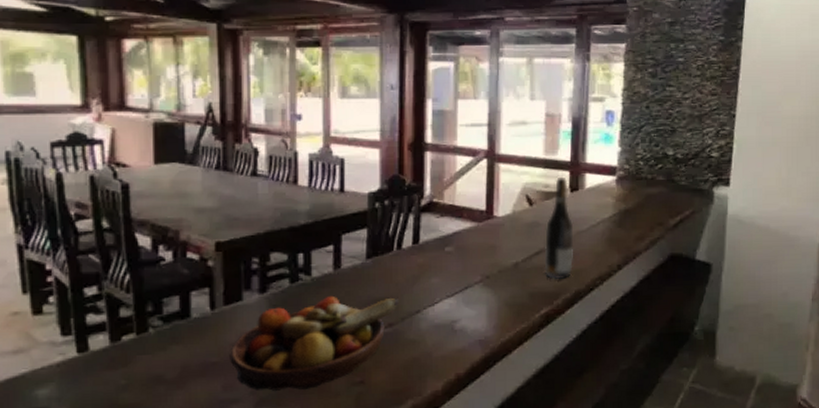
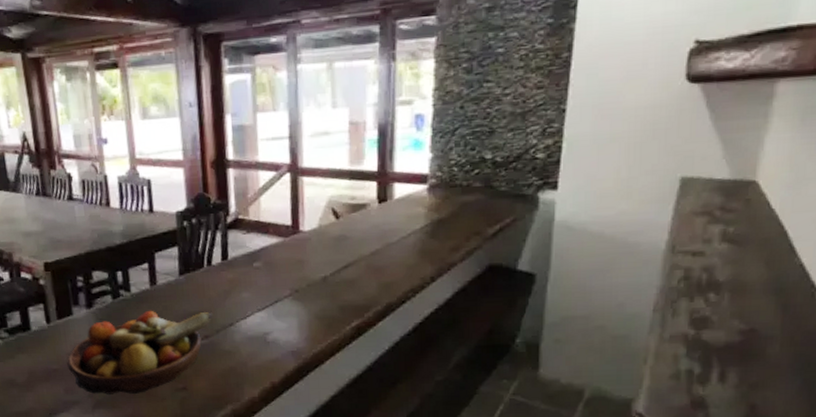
wine bottle: present [544,176,574,280] -> none [352,187,384,293]

